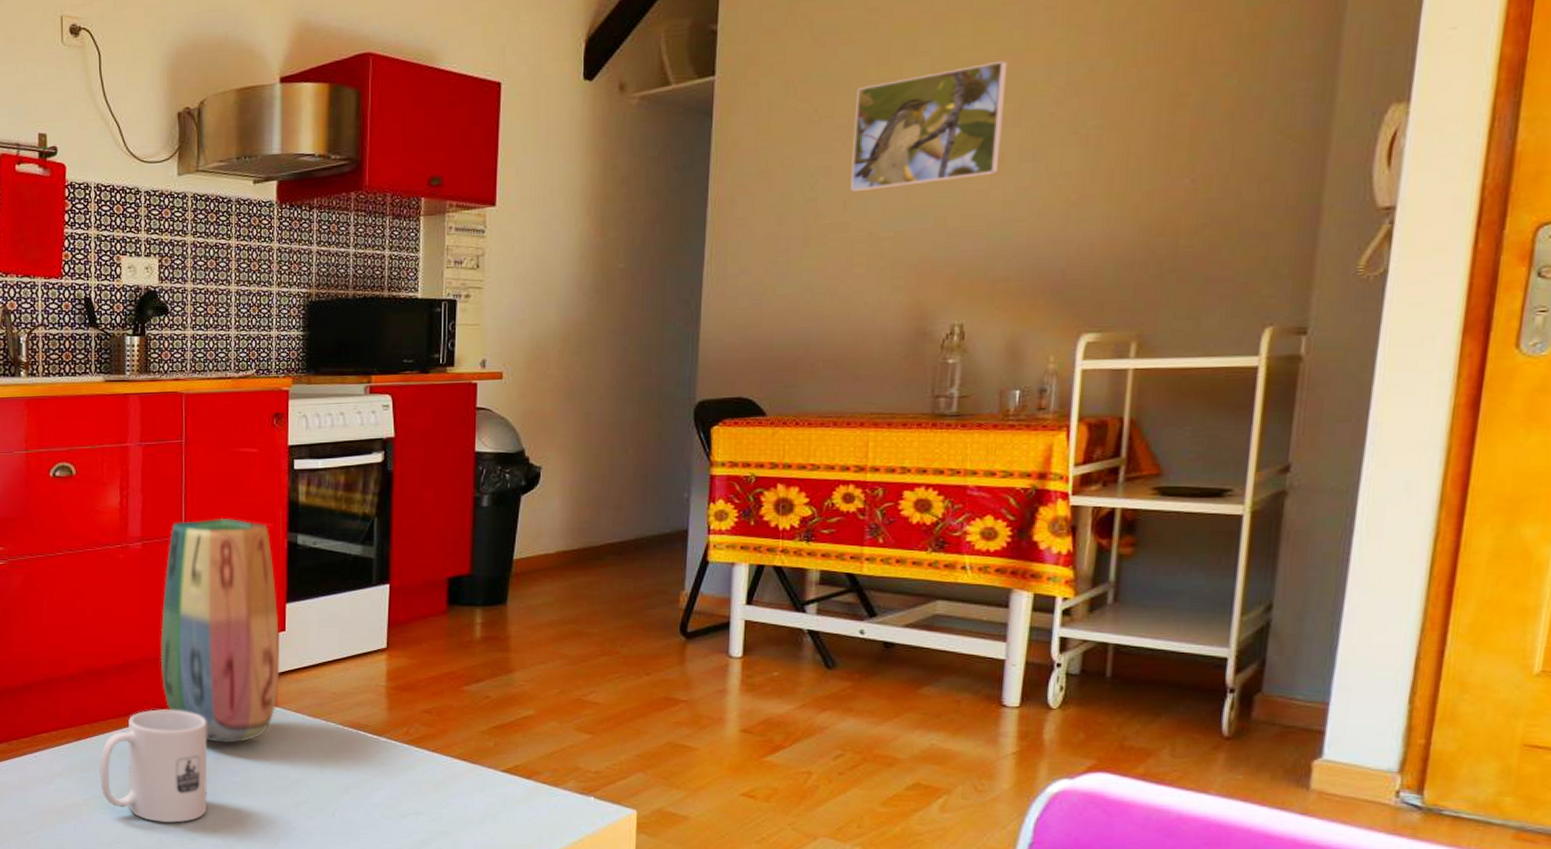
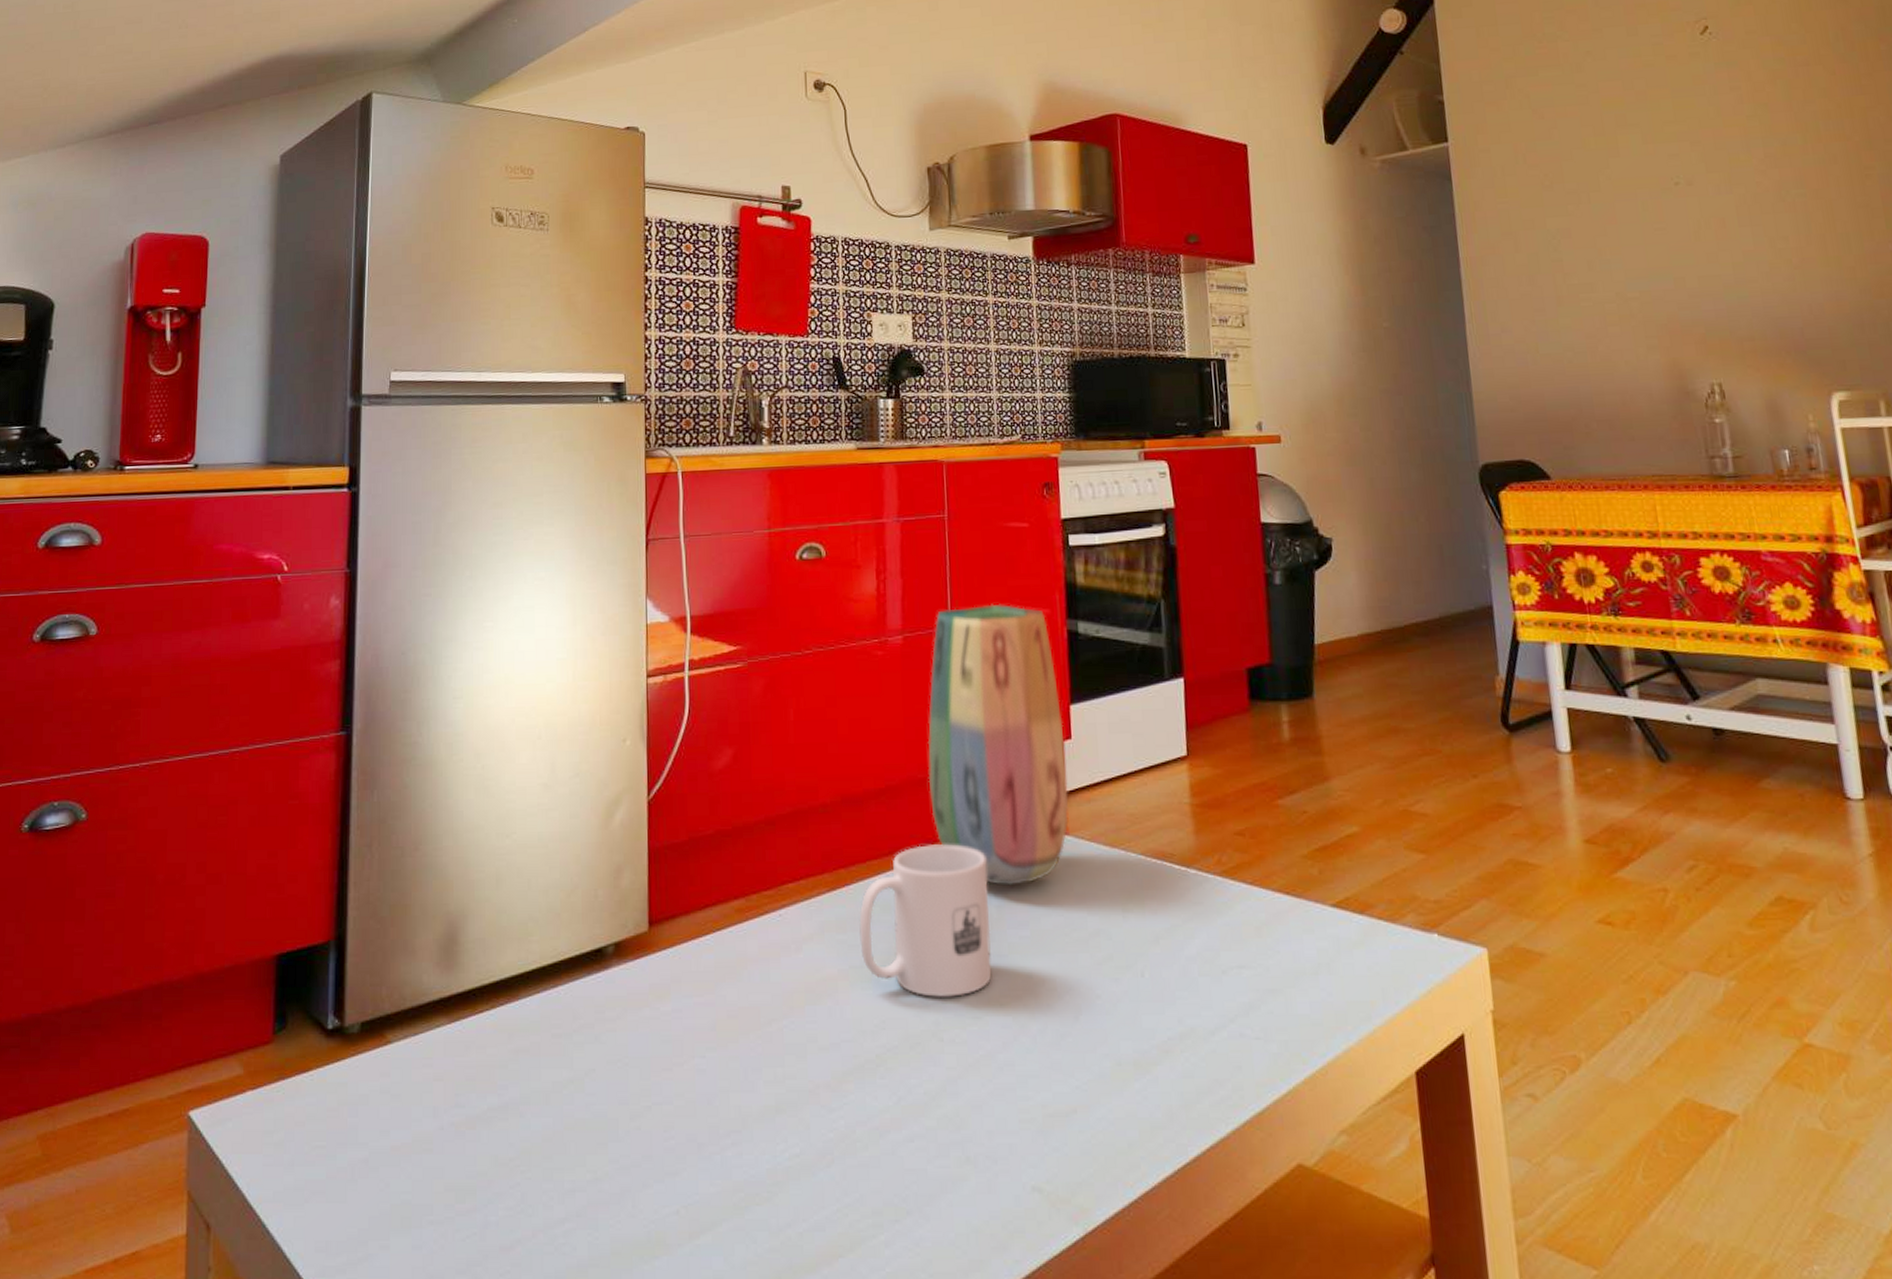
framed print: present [850,60,1008,193] -> none [1580,133,1723,254]

